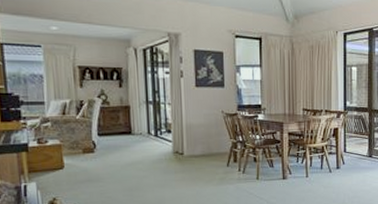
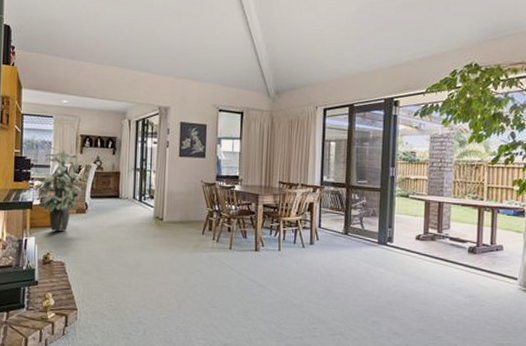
indoor plant: none [28,80,86,174] -> present [36,146,83,231]

